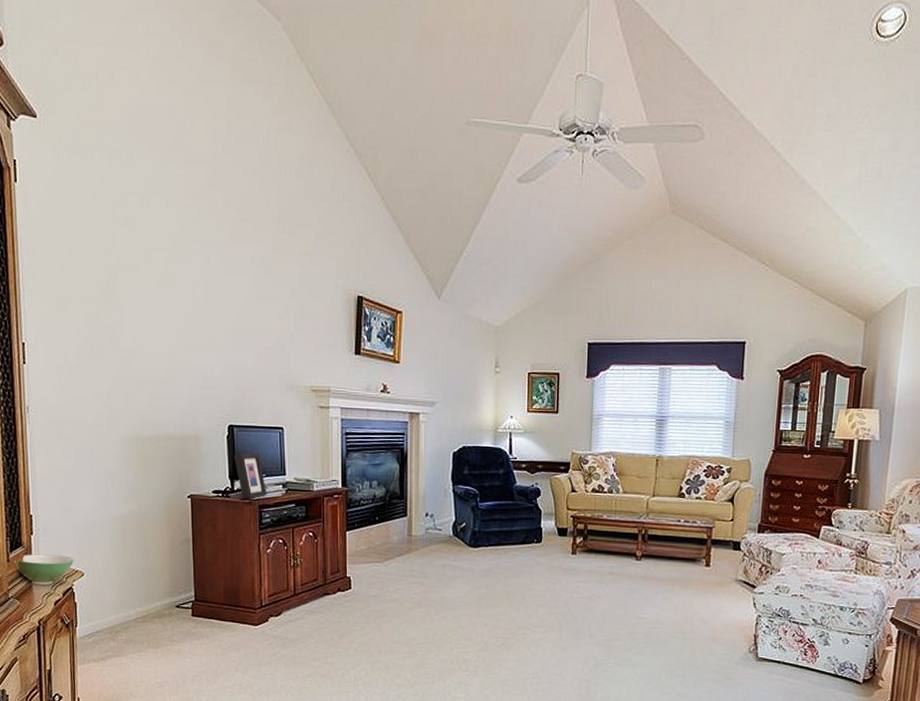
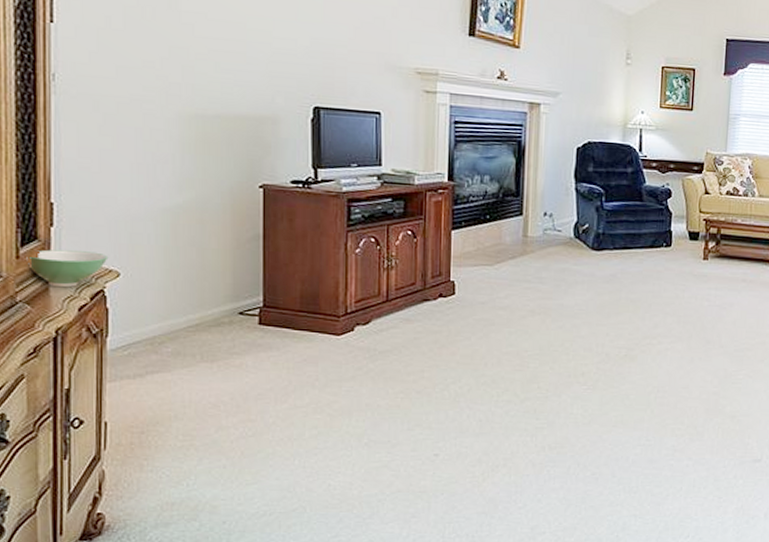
picture frame: present [233,453,267,499] -> none [318,139,358,192]

